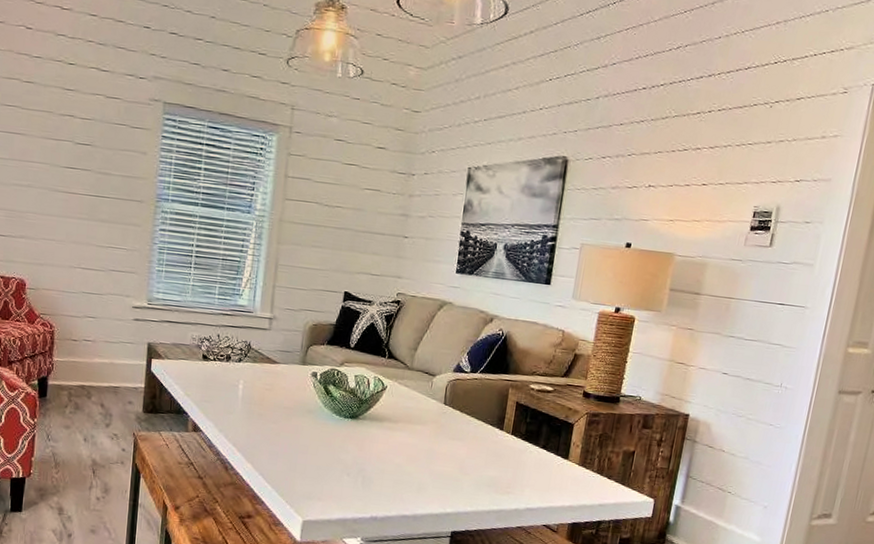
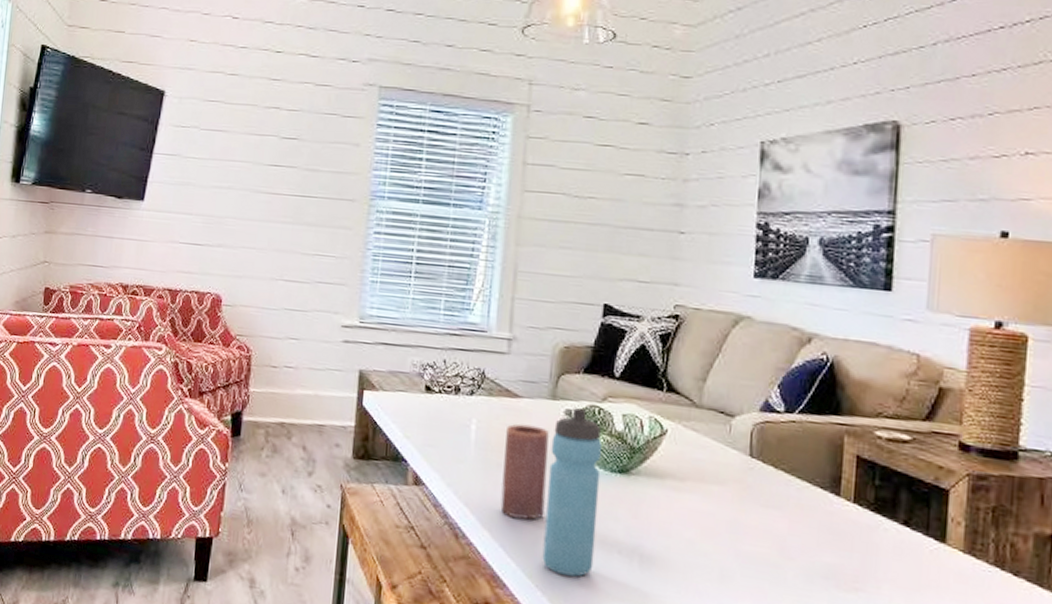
candle: none [261,383,300,455] -> present [500,423,550,520]
water bottle: none [291,371,339,494] -> present [542,408,602,577]

